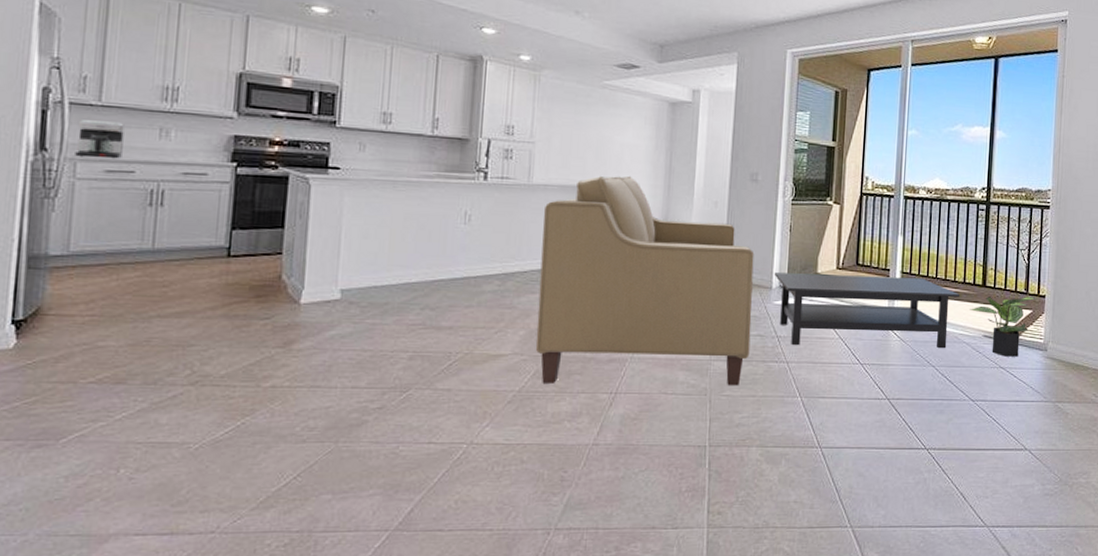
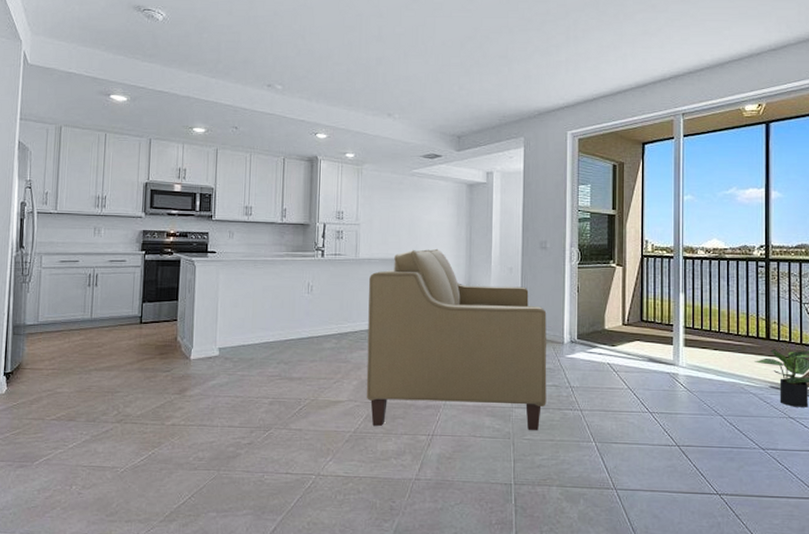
coffee maker: present [75,120,125,159] -> none [41,224,72,252]
coffee table: present [774,272,961,349] -> none [565,329,745,399]

